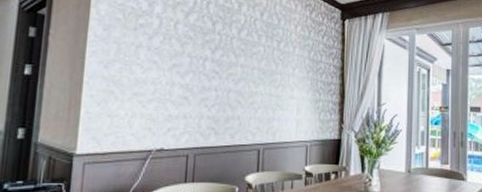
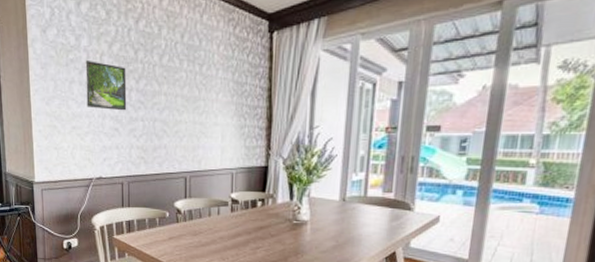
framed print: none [153,26,202,80] -> present [85,59,127,111]

